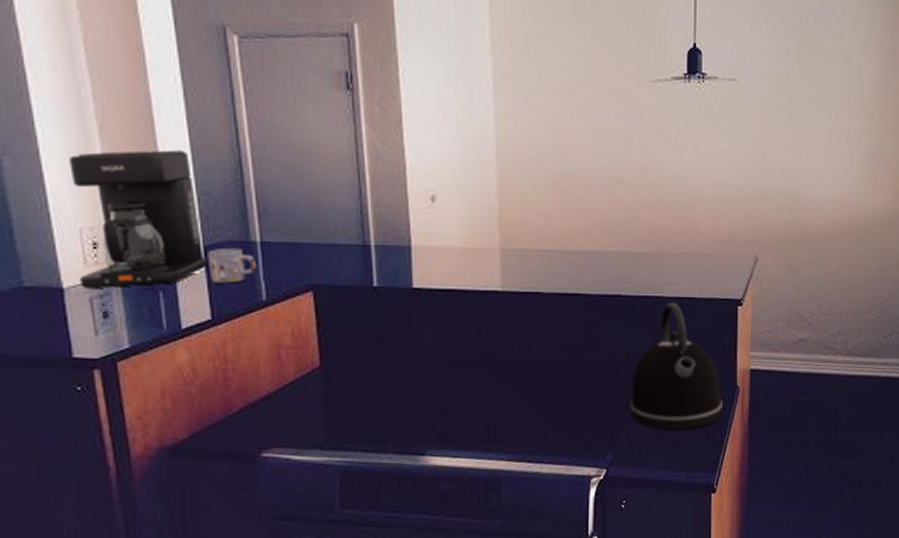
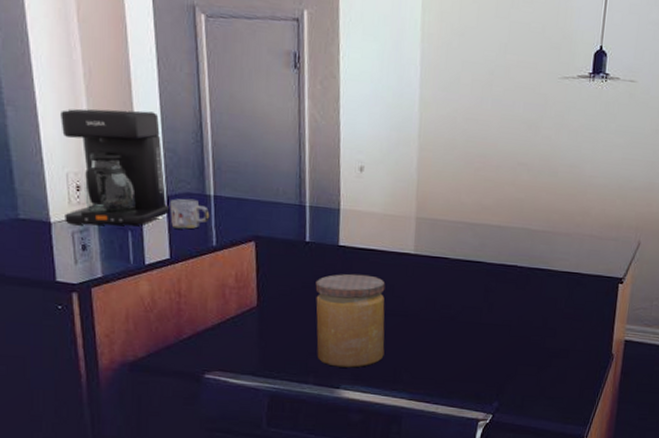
jar: none [388,319,475,430] -> present [315,273,385,368]
kettle: present [630,302,723,430] -> none [517,275,598,387]

